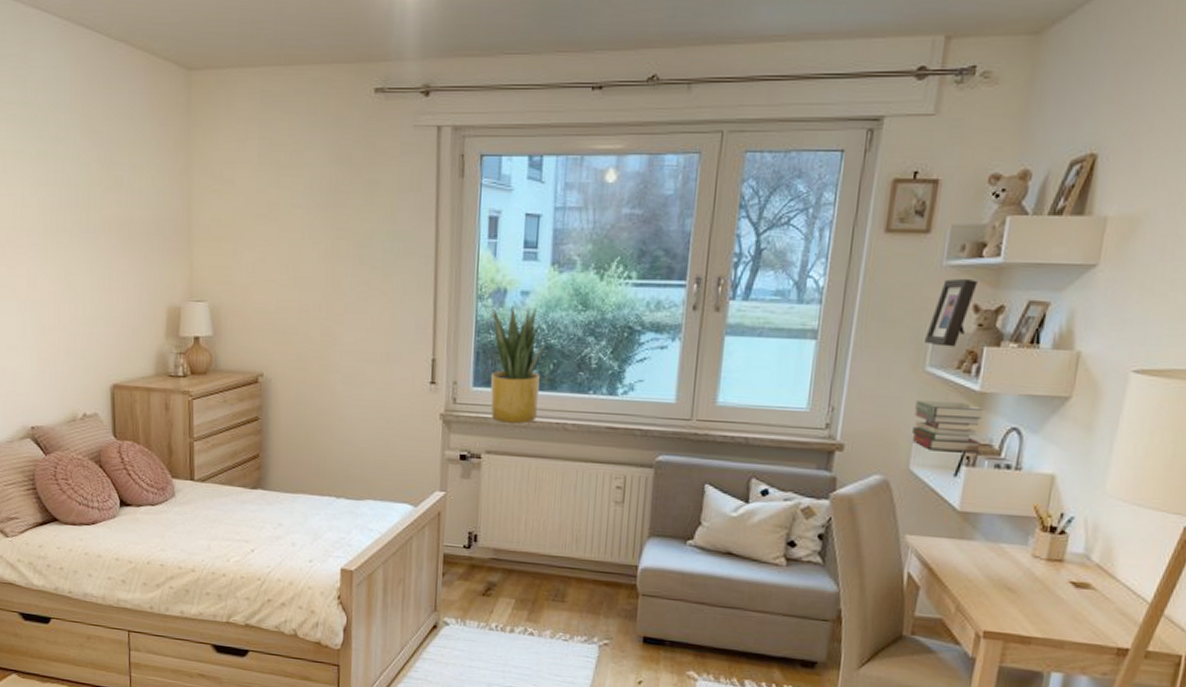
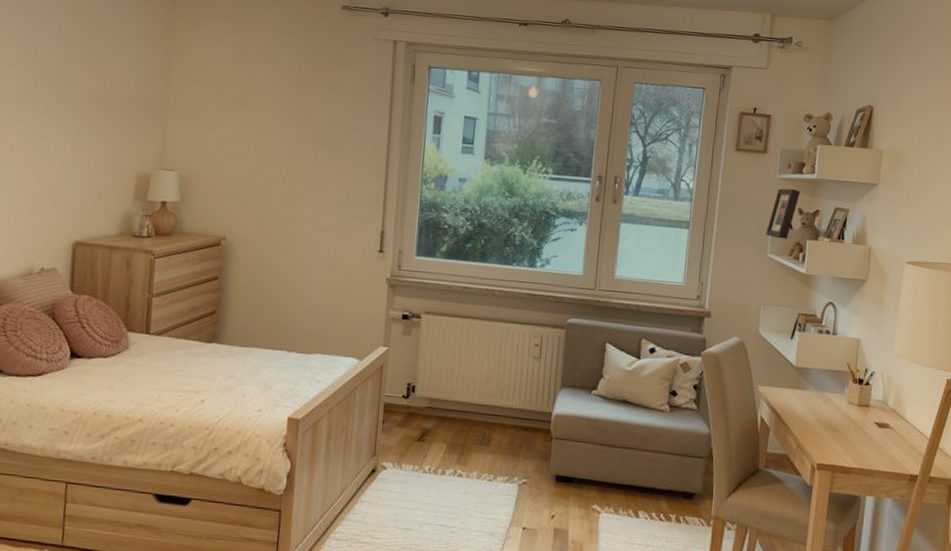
planter: present [490,305,547,425] -> none [430,189,479,290]
books: present [912,401,983,454] -> none [760,279,809,322]

